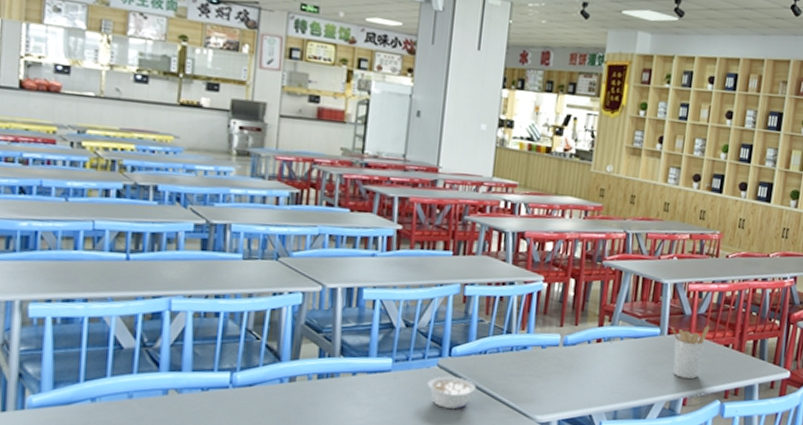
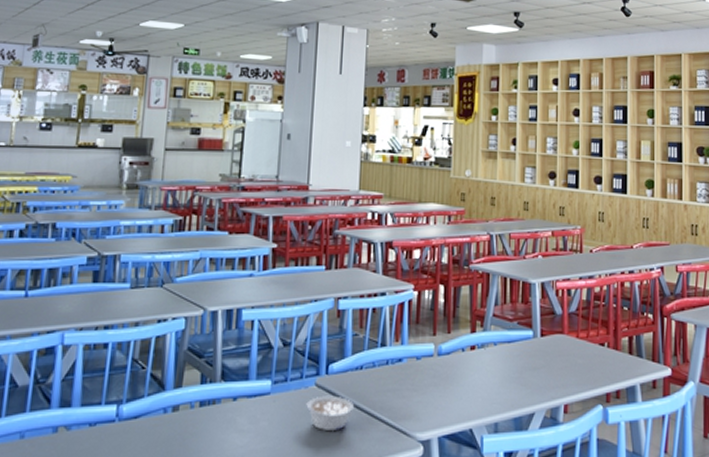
utensil holder: present [670,325,710,379] -> none [543,323,583,382]

